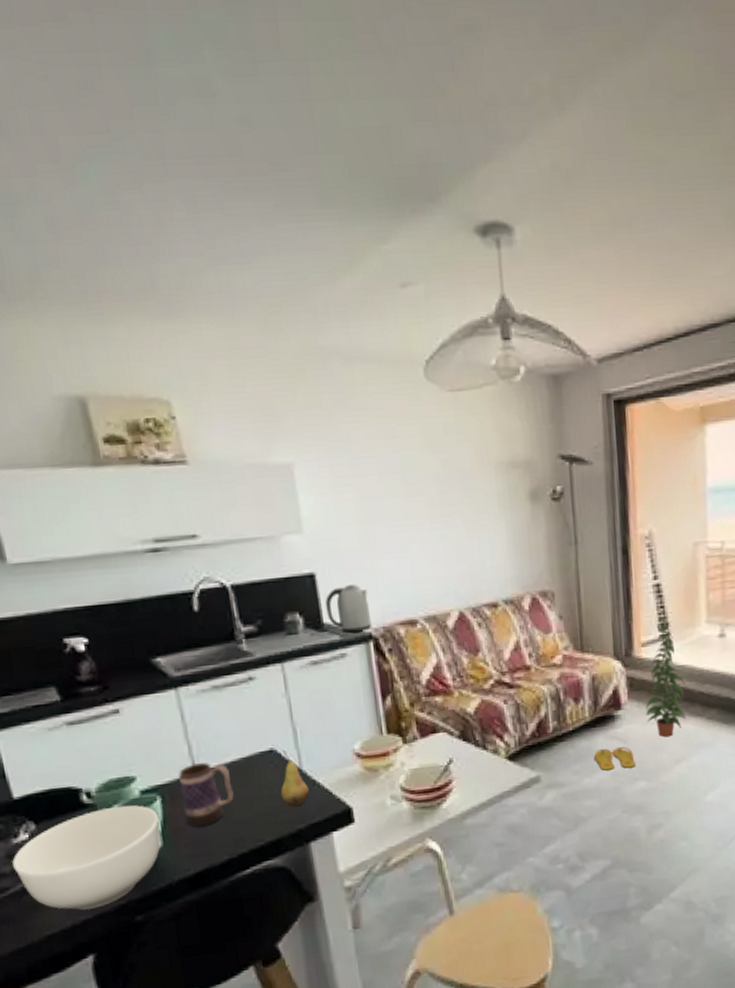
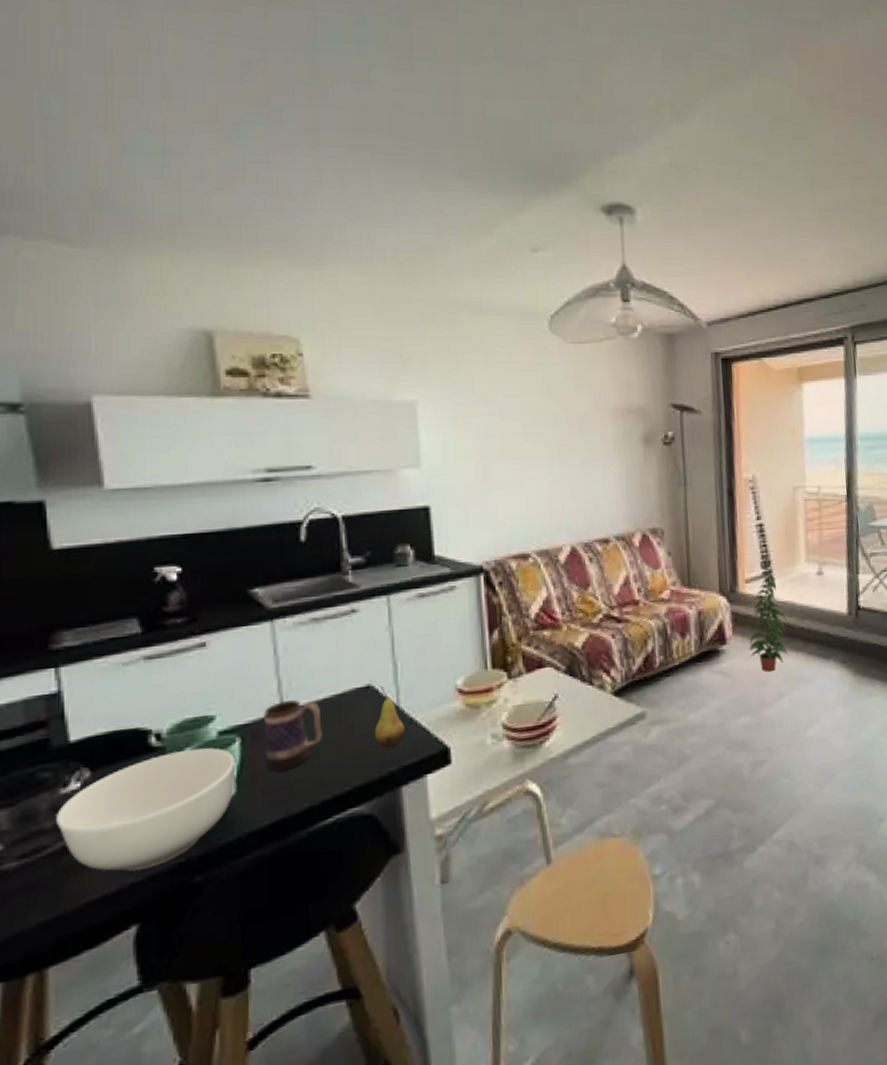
kettle: present [325,584,373,634] -> none [438,518,484,567]
flip-flop: present [594,746,635,771] -> none [699,681,739,706]

